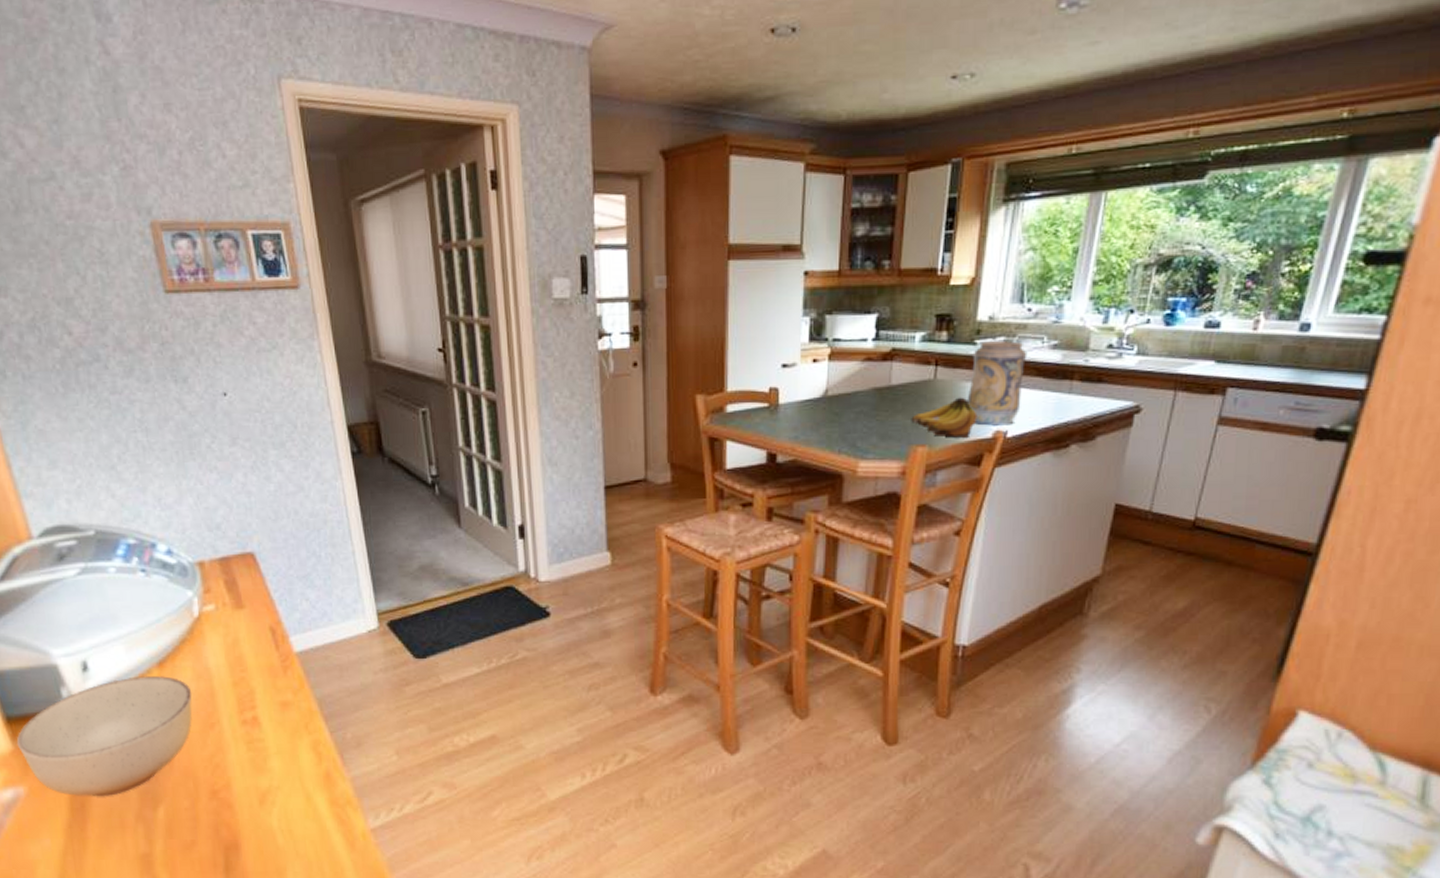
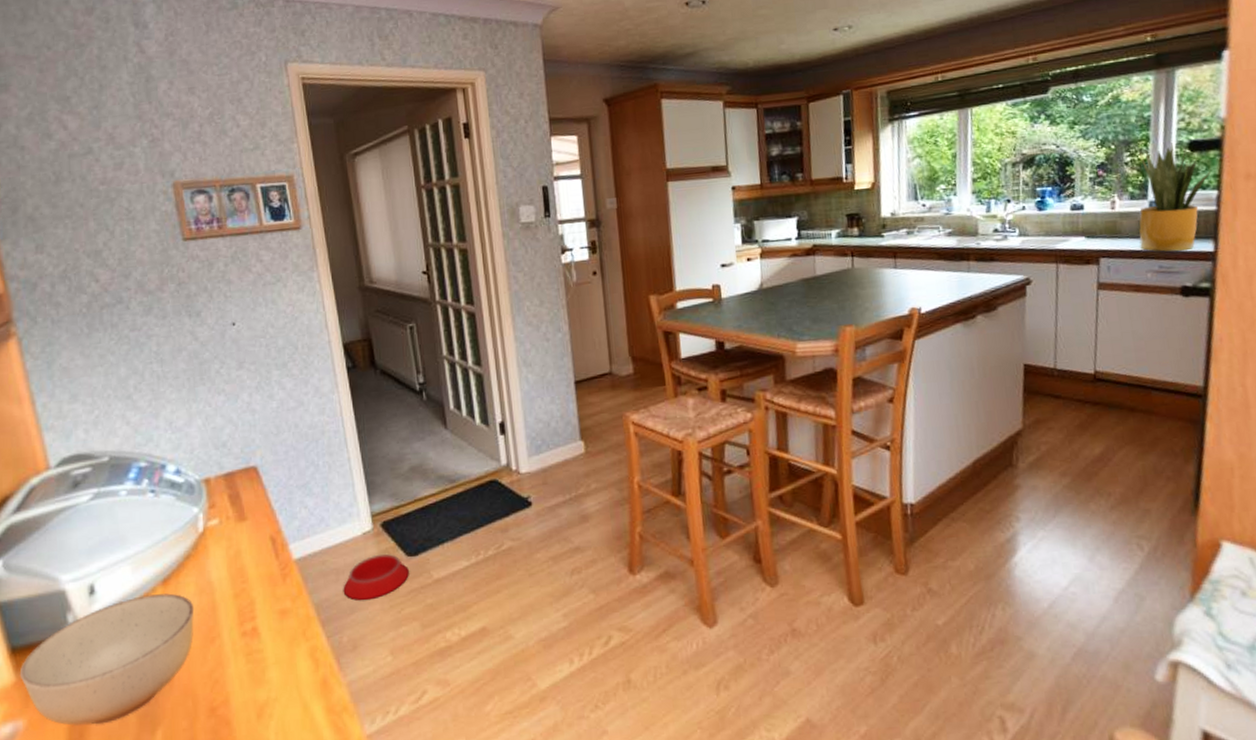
pet bowl: none [347,655,418,698] -> present [343,554,410,600]
fruit: present [911,397,978,439] -> none [837,281,894,318]
decorative vase: present [967,341,1028,426] -> none [881,231,930,305]
planter: none [1278,252,1383,387] -> present [1139,143,1211,252]

